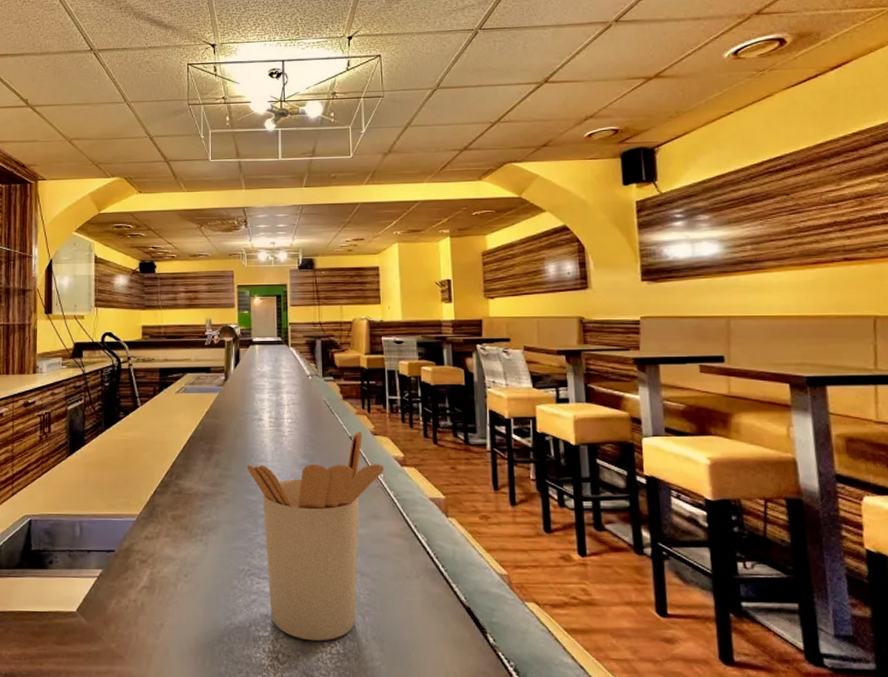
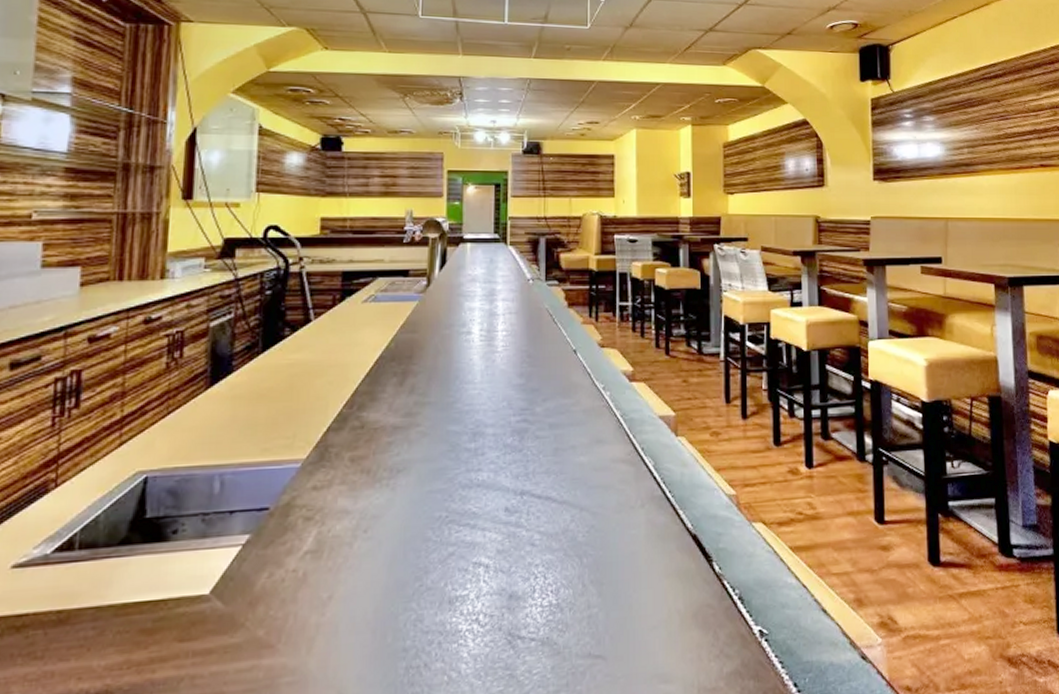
utensil holder: present [246,432,385,641] -> none [449,344,612,595]

